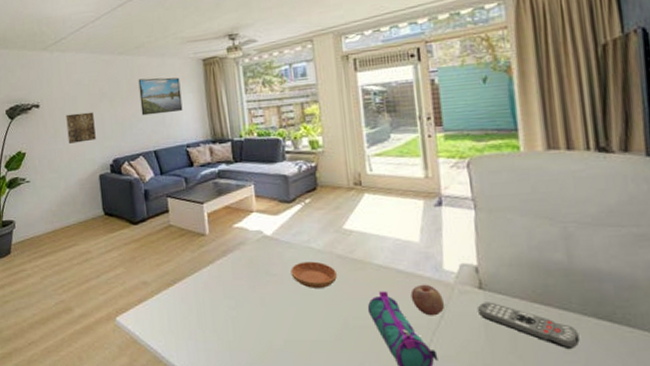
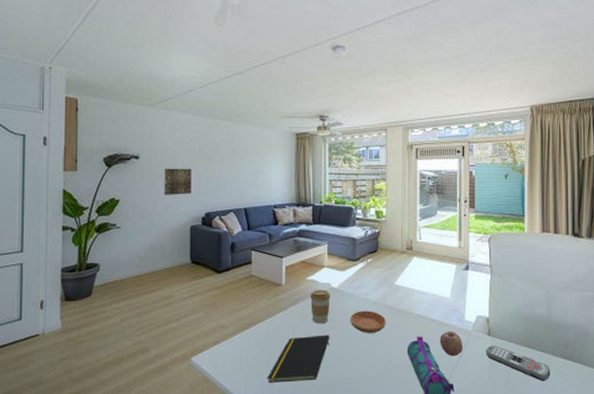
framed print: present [138,77,183,116] -> none [236,144,274,177]
notepad: none [201,291,269,346] -> present [268,335,330,383]
coffee cup: none [239,238,265,279] -> present [309,290,330,324]

